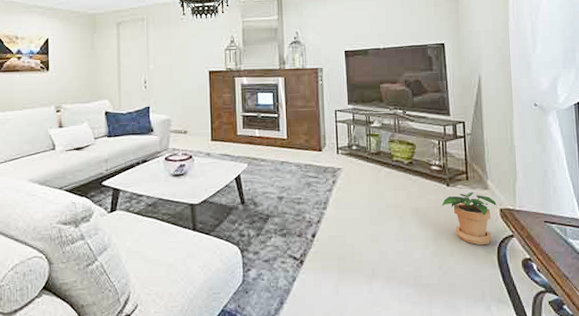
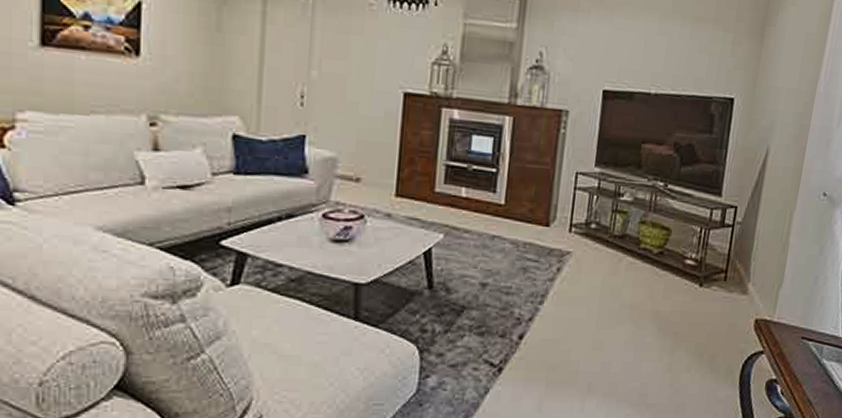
potted plant: present [442,192,497,245] -> none [688,296,753,361]

